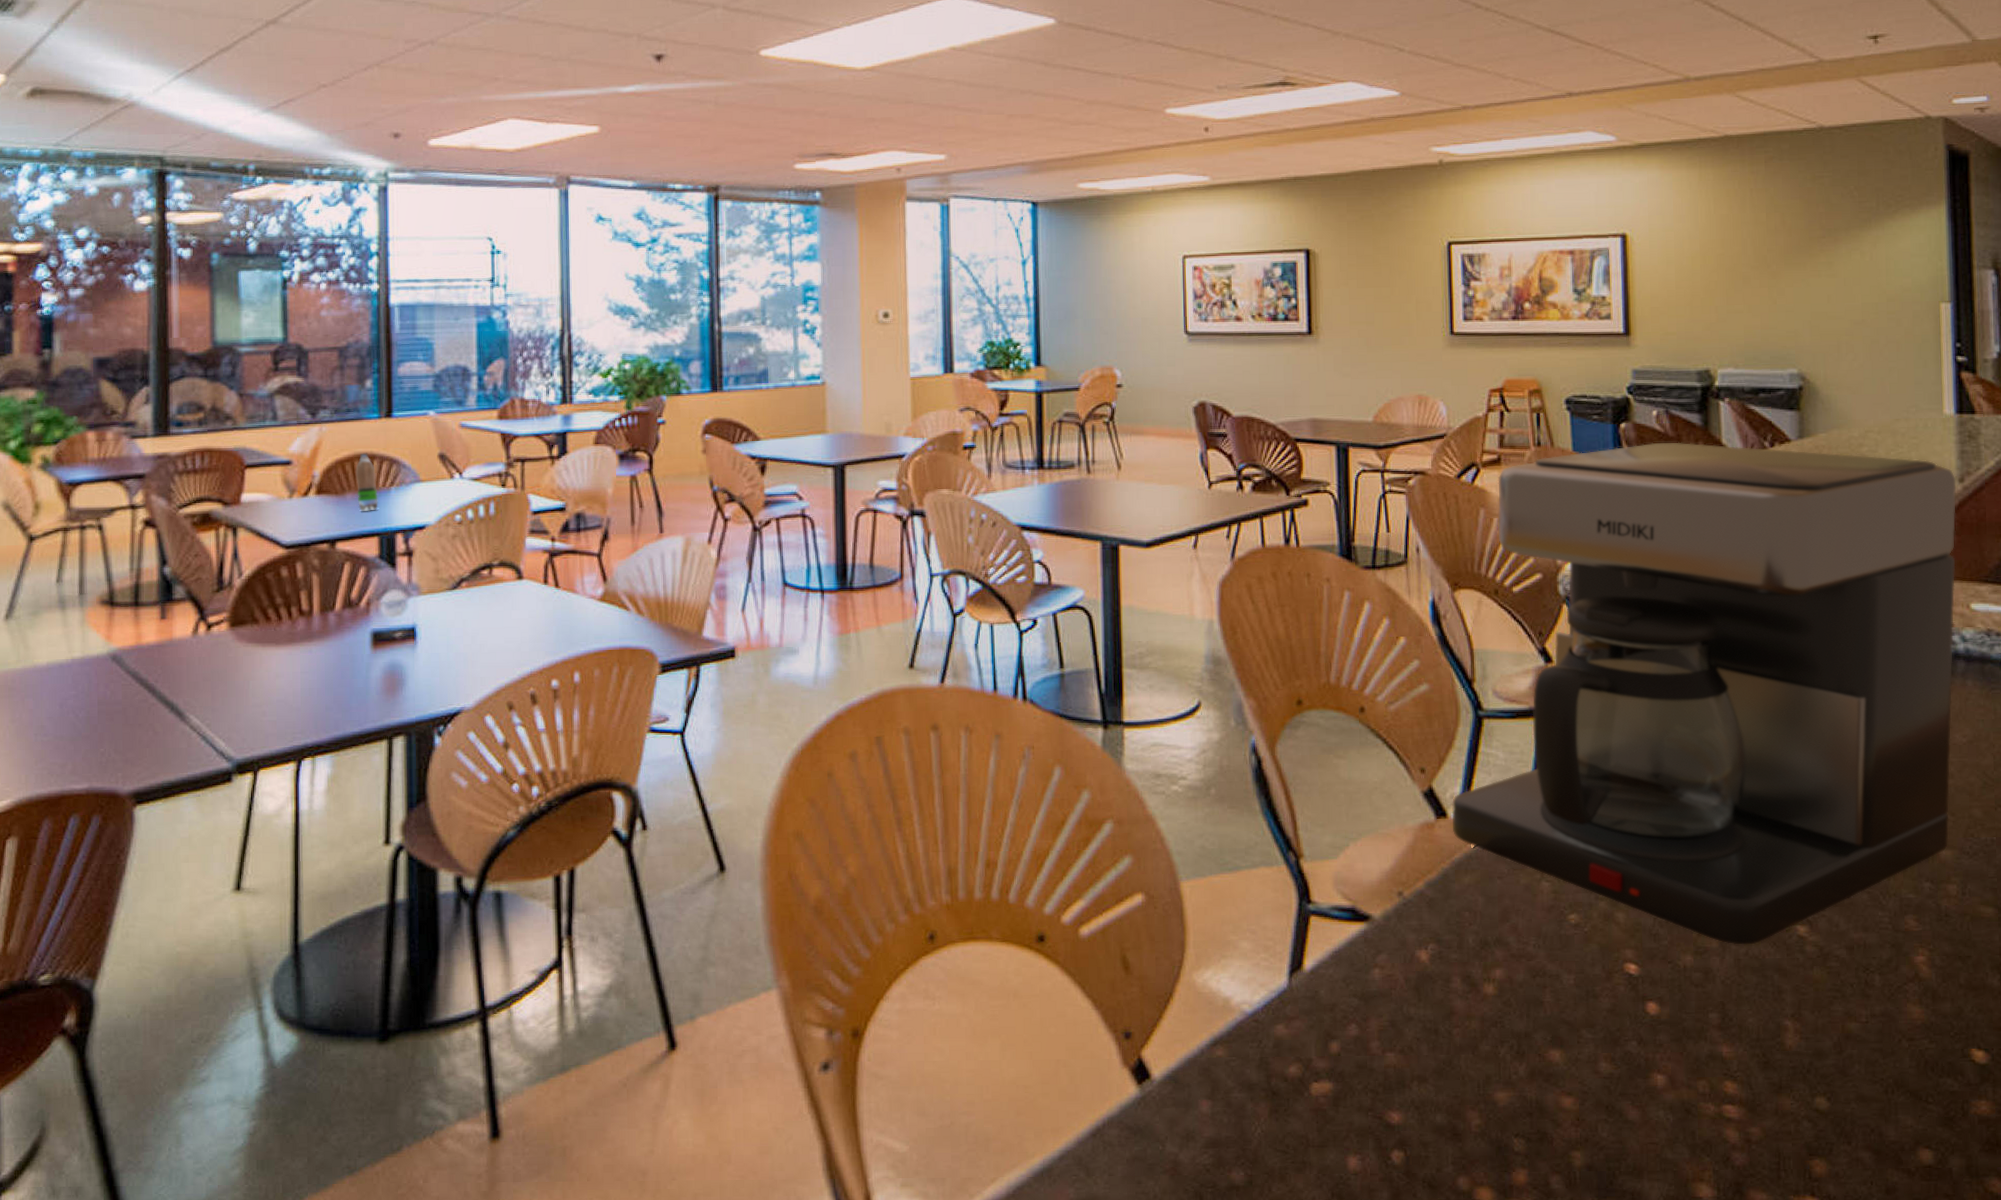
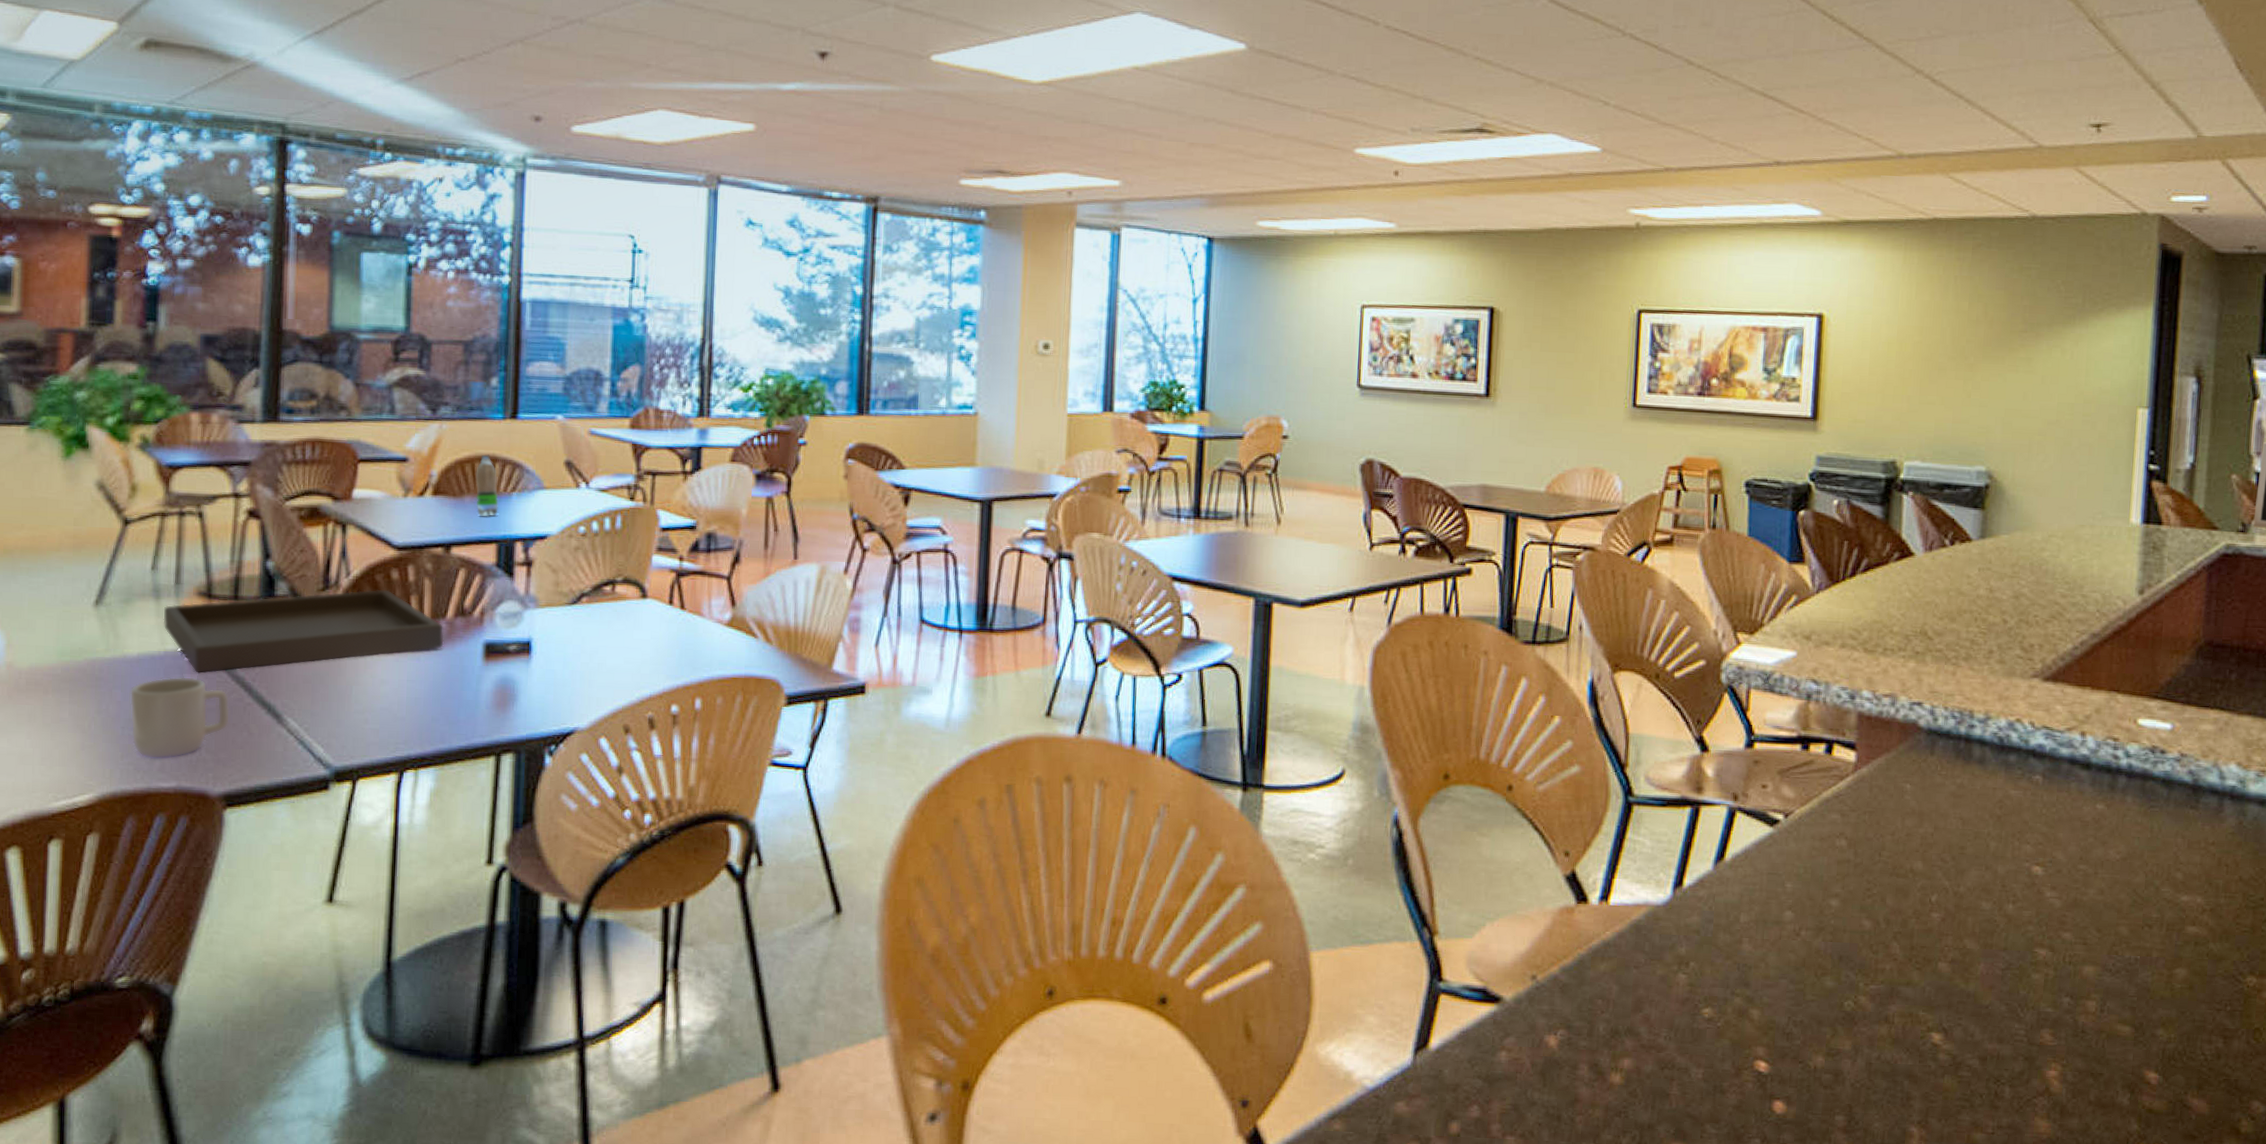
mug: none [41,682,136,762] -> present [129,676,231,759]
tray: none [69,587,333,678] -> present [163,589,444,674]
coffee maker: present [1451,442,1956,945] -> none [1591,532,2136,1050]

